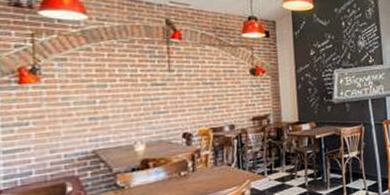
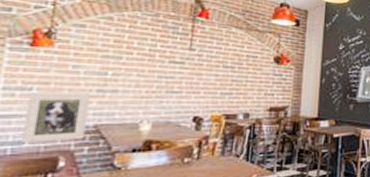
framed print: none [27,122,85,174] -> present [21,92,90,143]

